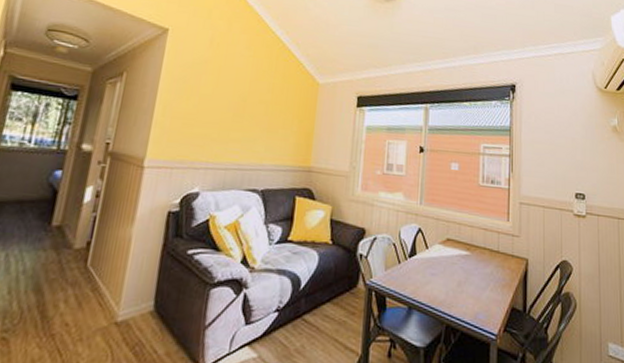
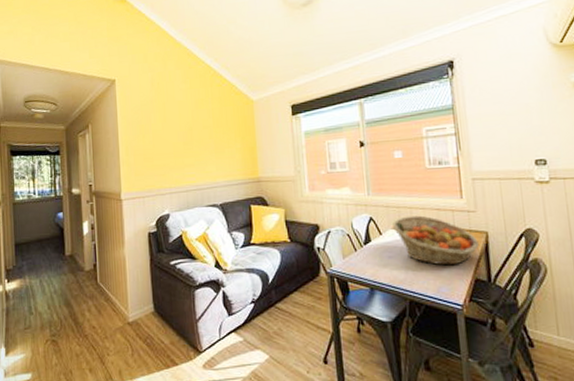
fruit basket: none [440,232,518,291] -> present [393,215,479,266]

